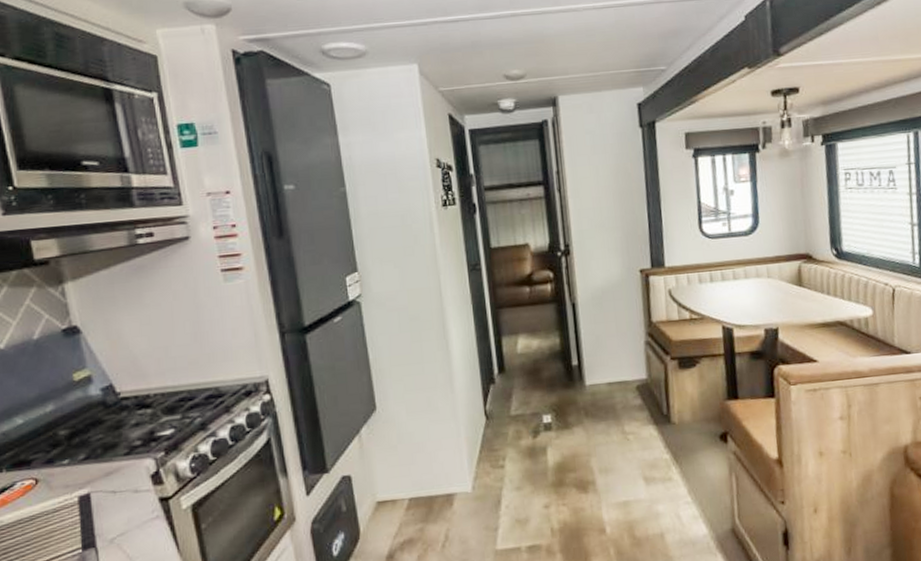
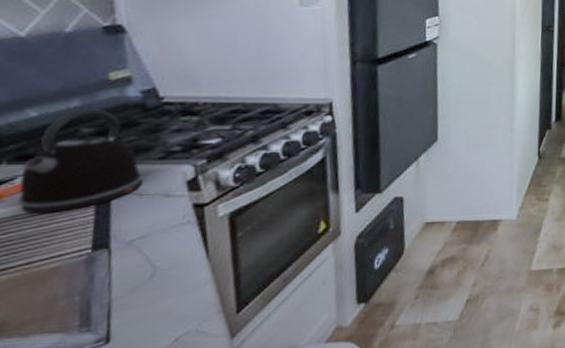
kettle: none [18,411,114,517] -> present [17,109,143,214]

